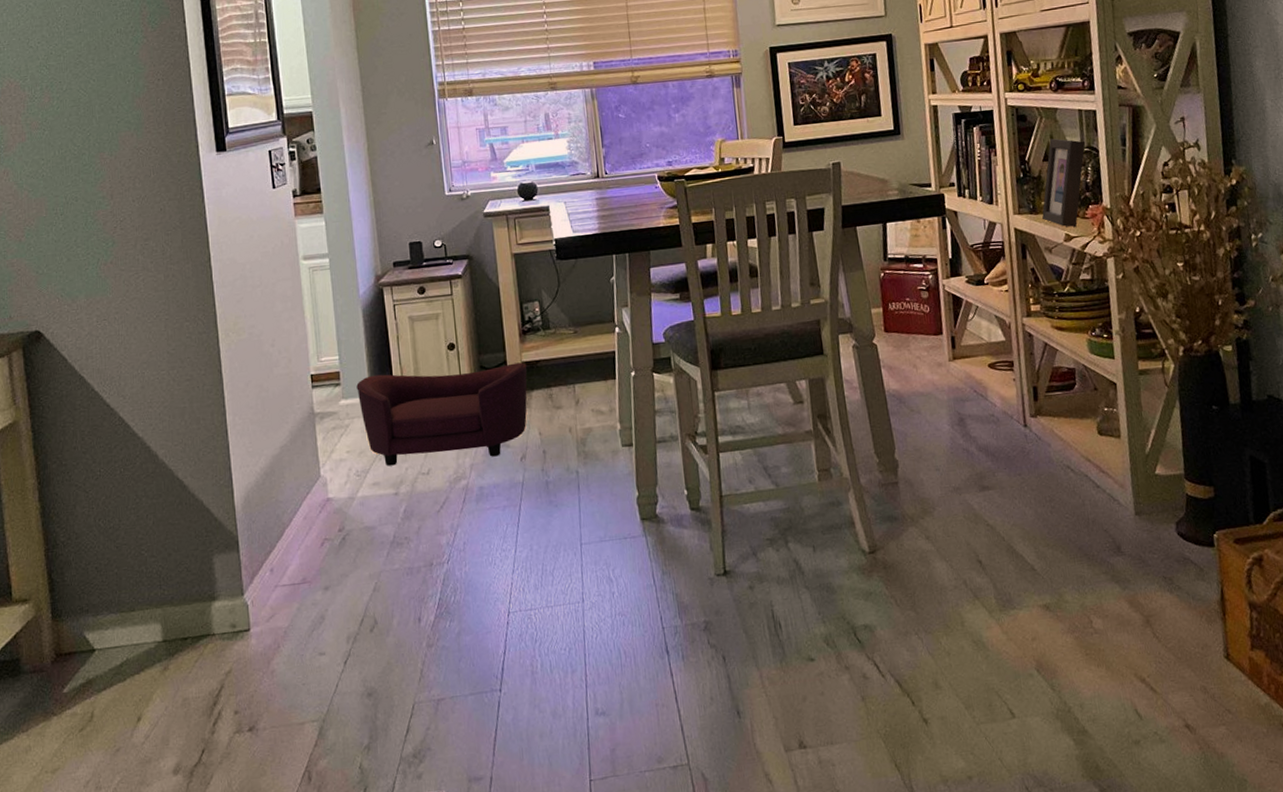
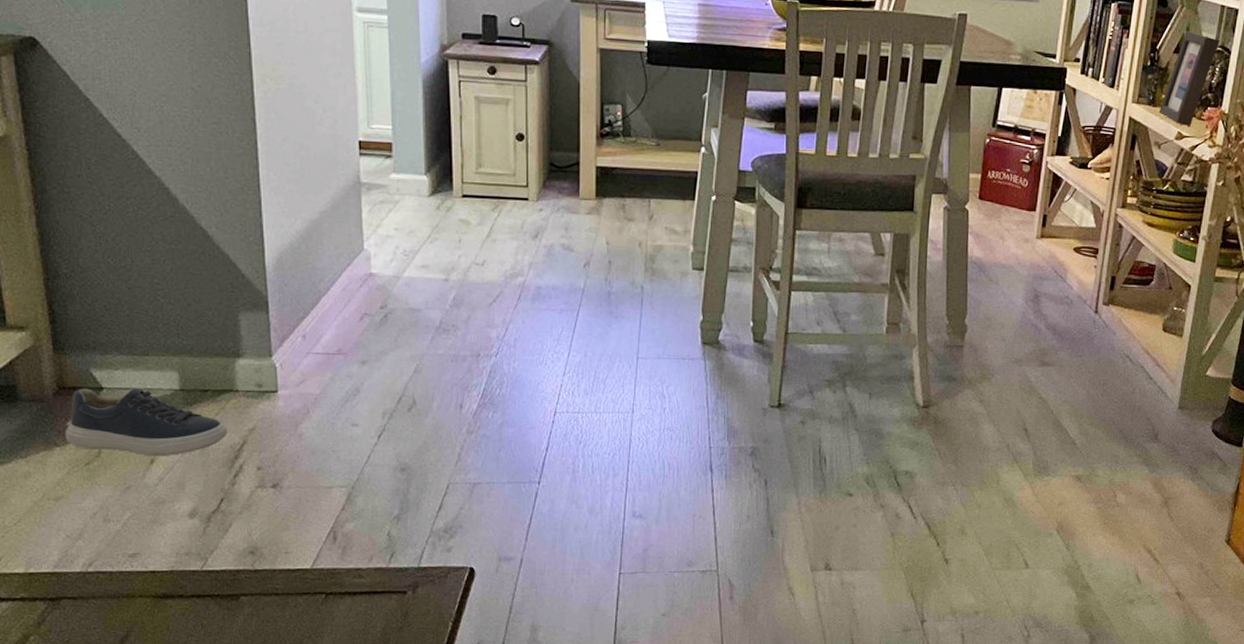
shoe: none [61,645,206,715] -> present [64,388,228,456]
dog bed: present [356,362,527,466] -> none [410,153,602,259]

